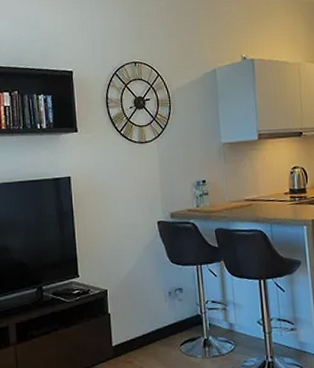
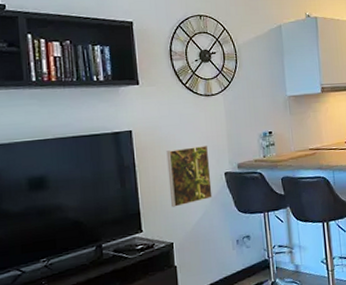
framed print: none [102,192,145,254] -> present [166,144,213,207]

